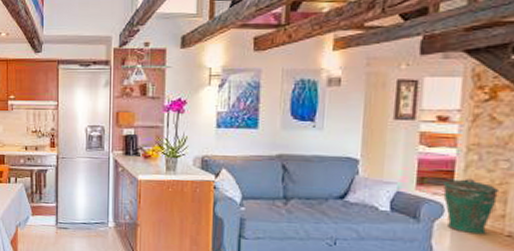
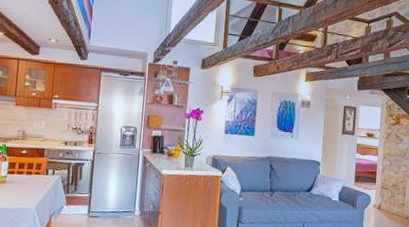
trash can: present [442,179,500,235] -> none [370,178,402,218]

